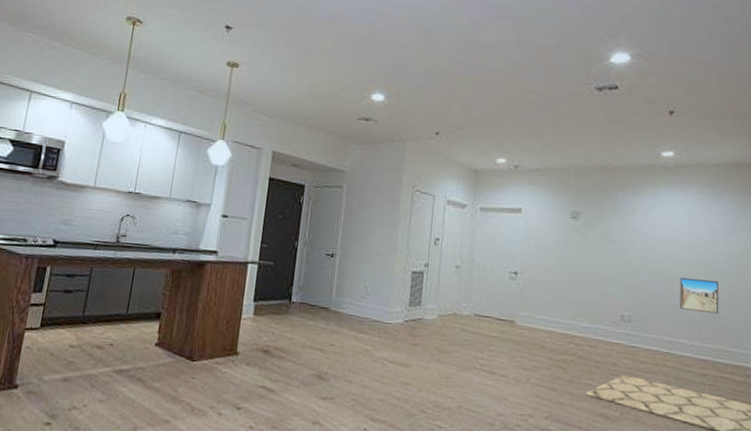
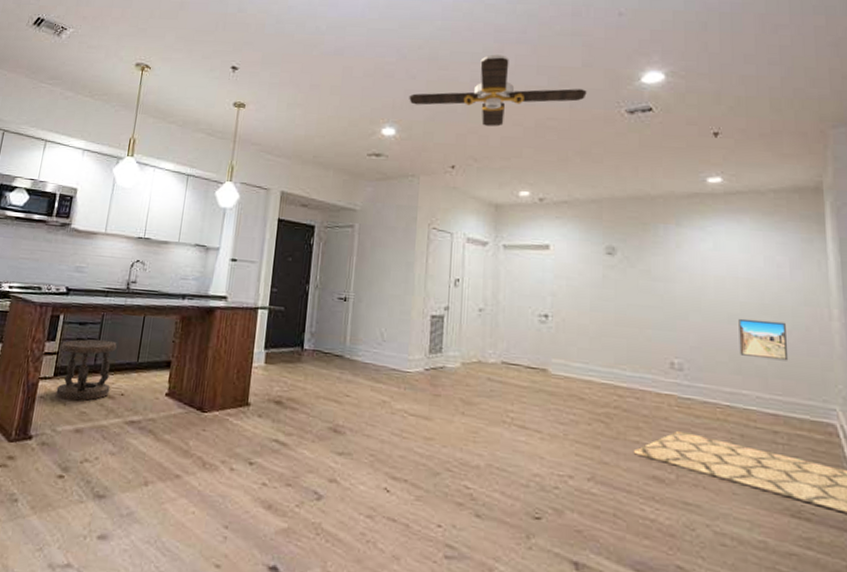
stool: none [42,291,106,351] -> present [56,339,117,401]
ceiling fan: none [398,28,562,97] -> present [409,54,587,127]

